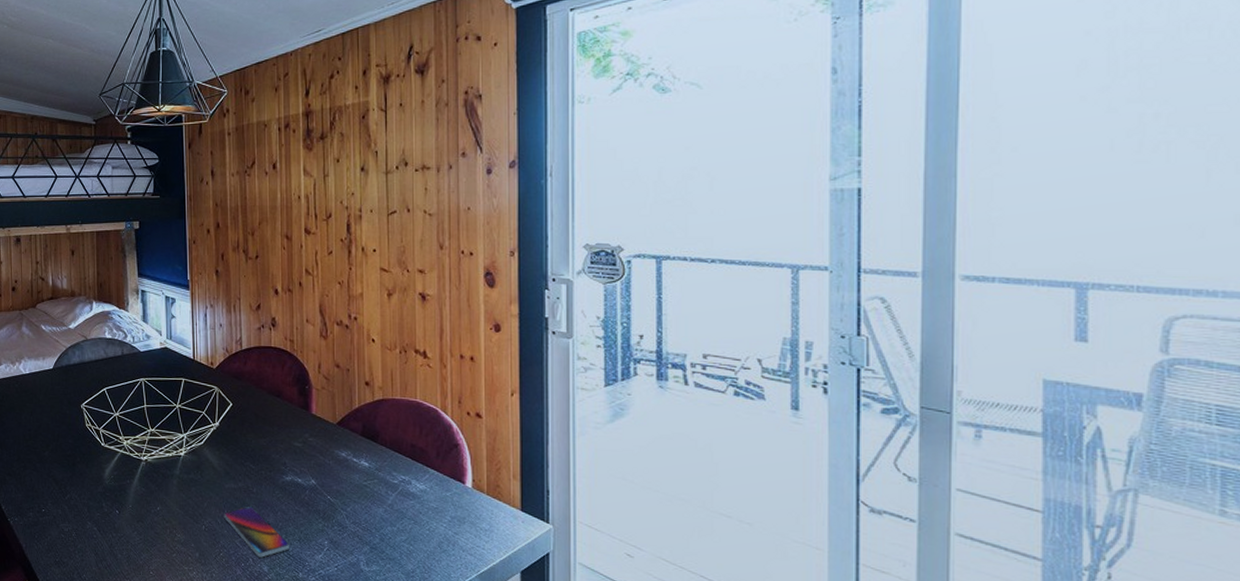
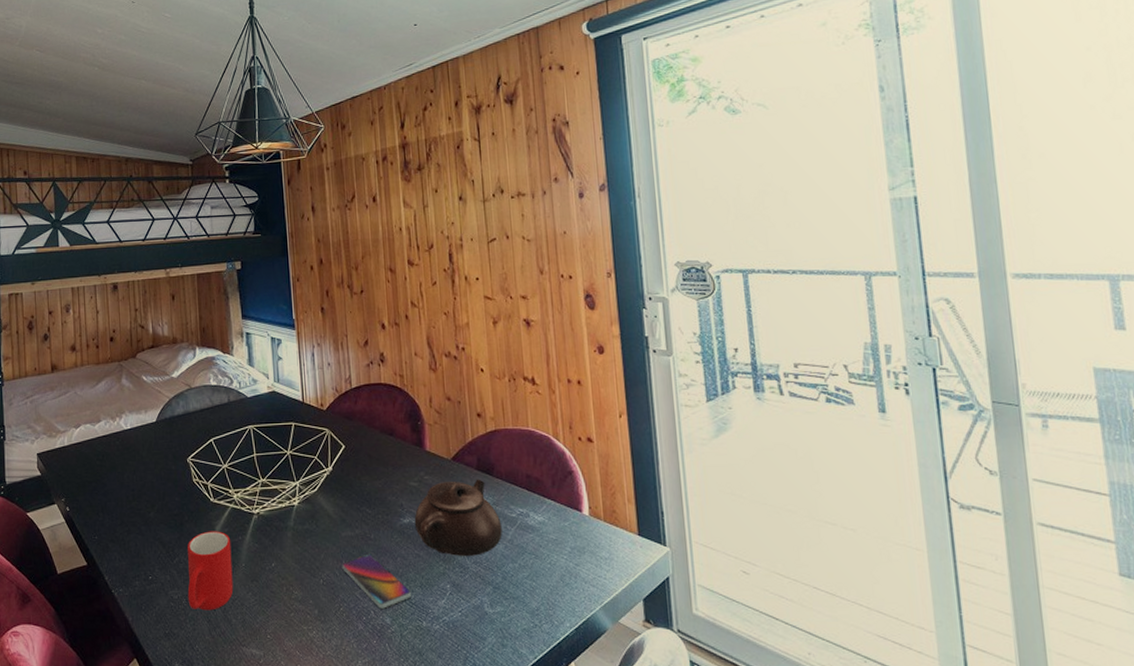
cup: none [77,473,120,545] -> present [187,531,234,611]
teapot: none [296,444,383,517] -> present [414,479,502,556]

